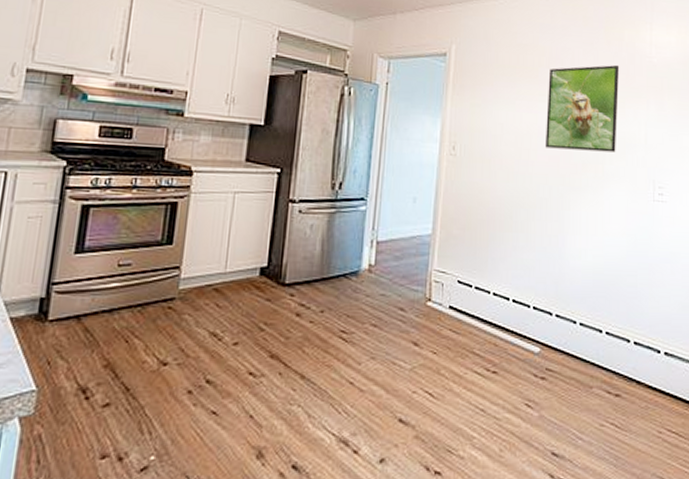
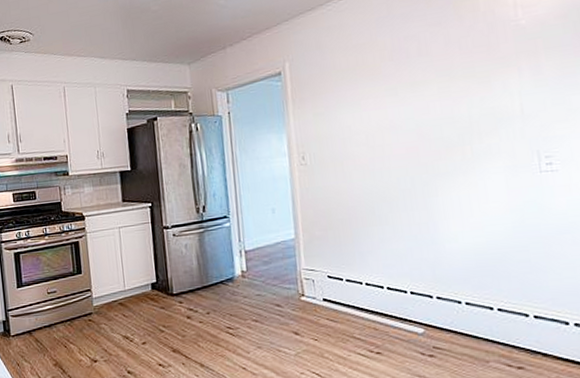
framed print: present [544,64,620,153] -> none [393,38,486,140]

